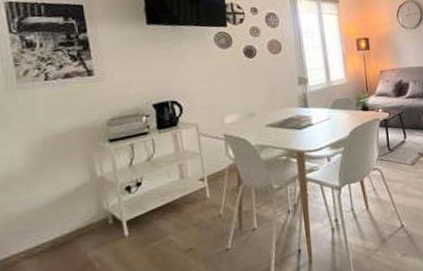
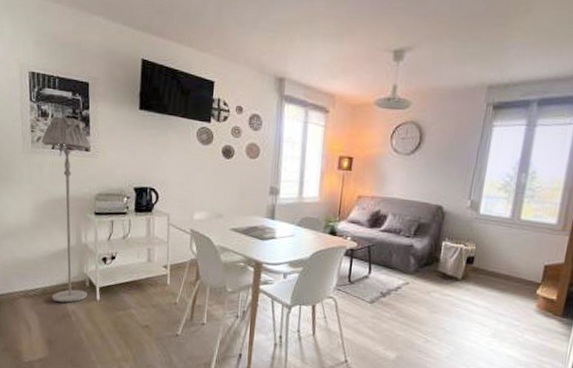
floor lamp: none [30,43,112,252] -> present [42,116,91,303]

